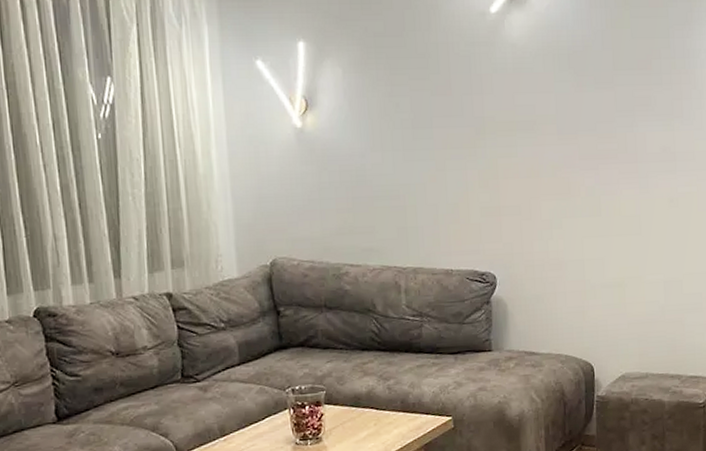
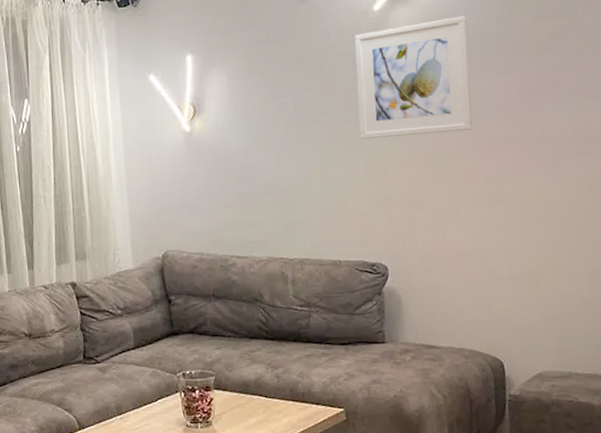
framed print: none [471,27,577,146] -> present [355,15,473,139]

